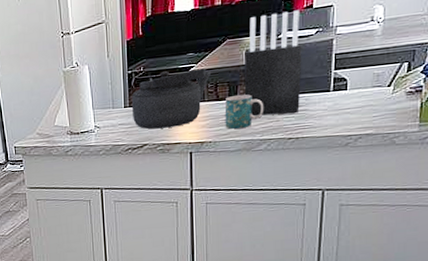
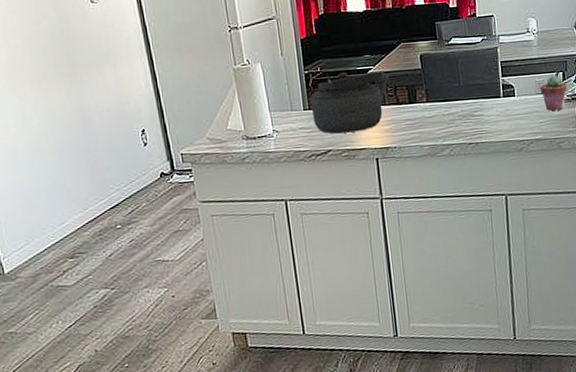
mug: present [225,94,263,129] -> none [406,99,443,134]
knife block: present [244,10,302,117] -> none [419,18,476,121]
potted succulent: none [377,66,411,104] -> present [540,75,567,111]

